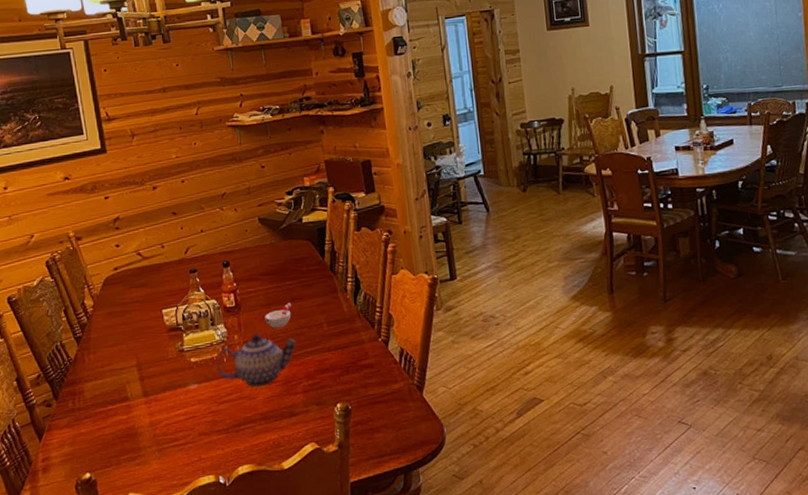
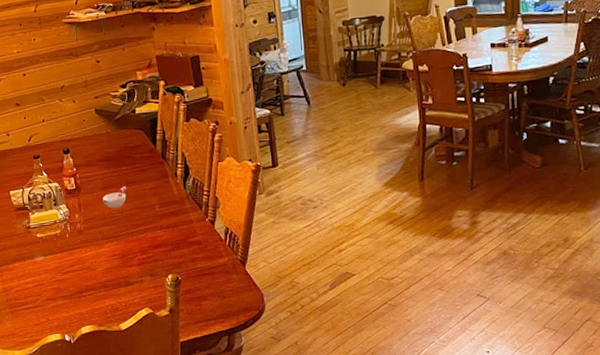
teapot: present [217,334,296,388] -> none [60,213,131,260]

